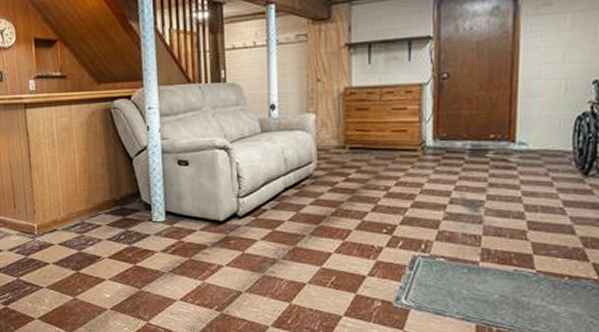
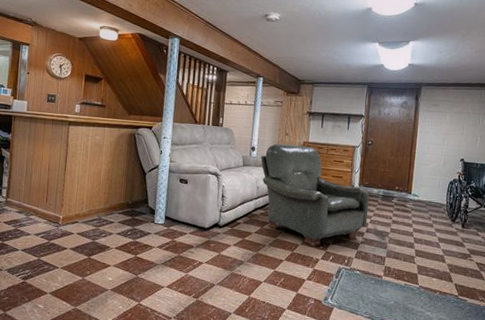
armchair: none [284,93,451,231] -> present [260,143,370,247]

